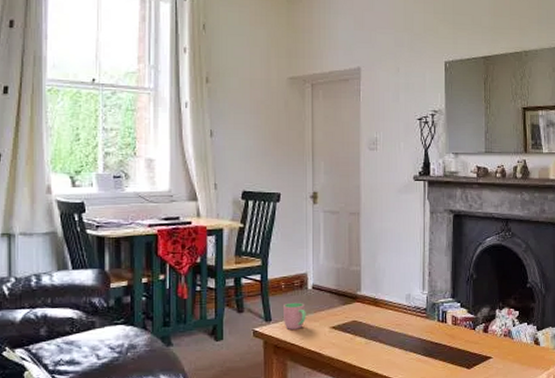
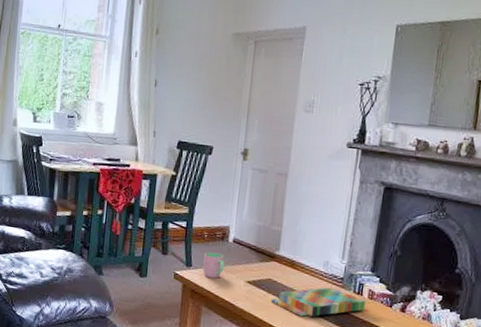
board game: none [358,319,451,353] -> present [271,287,367,317]

